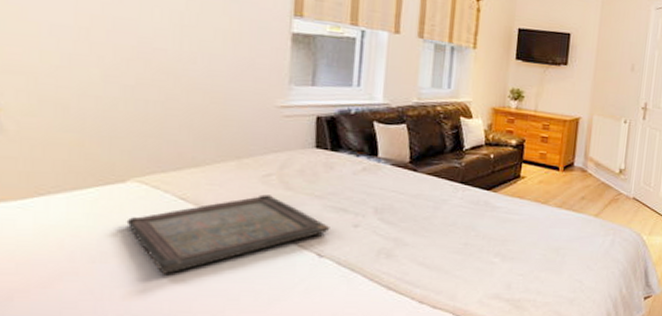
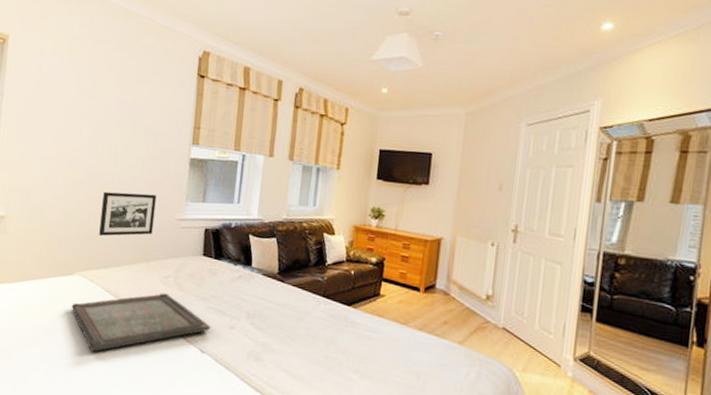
picture frame: none [163,73,247,131] -> present [99,191,157,236]

